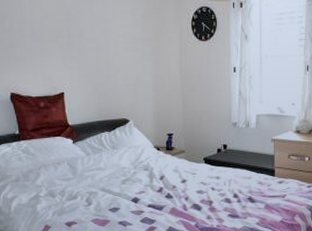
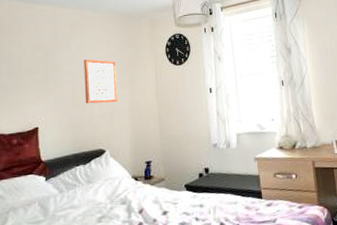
wall art: none [107,27,142,75] -> present [84,59,118,104]

